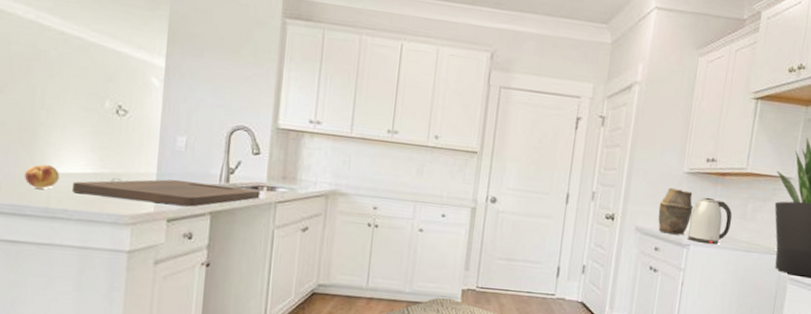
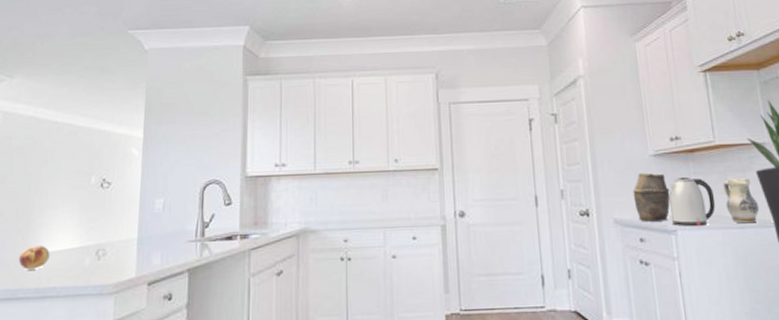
cutting board: present [71,179,261,207] -> none [60,239,234,270]
ceramic pitcher: none [739,205,769,249] -> present [723,178,760,224]

